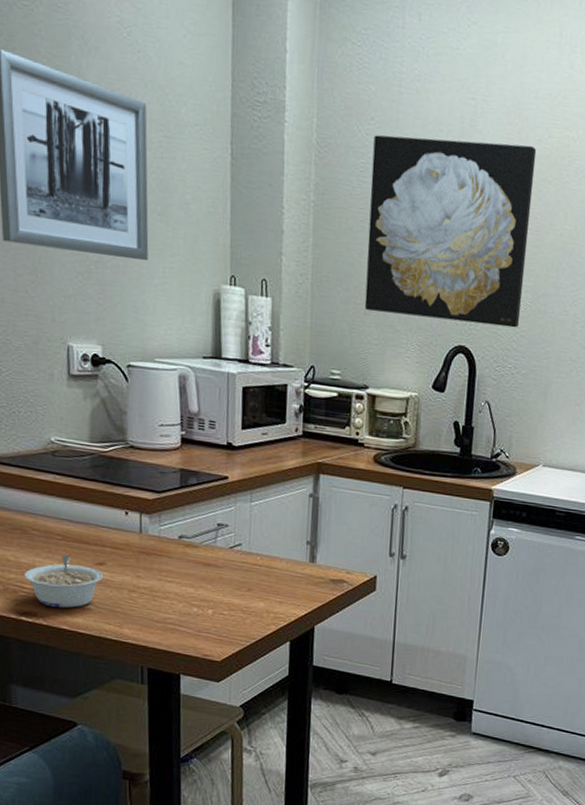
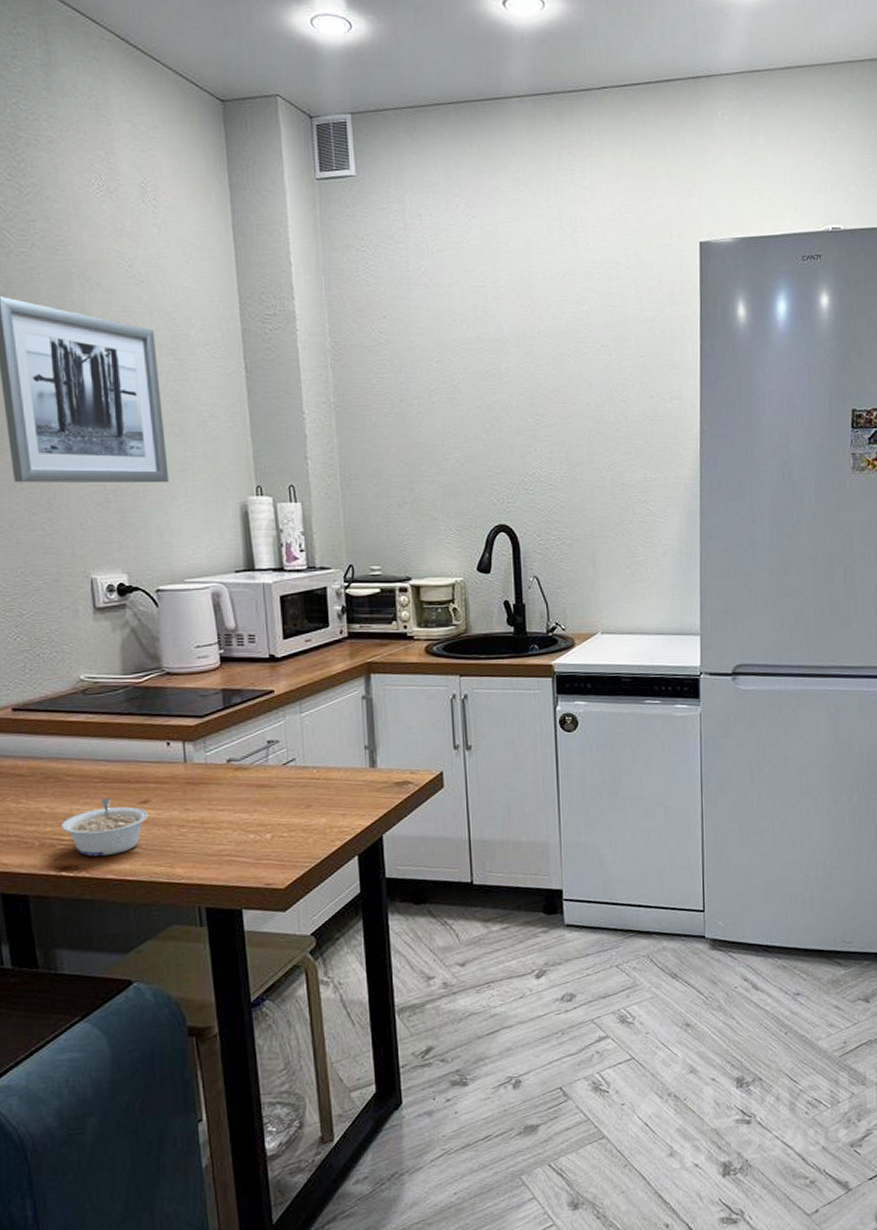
wall art: present [364,135,537,328] -> none [388,323,558,503]

